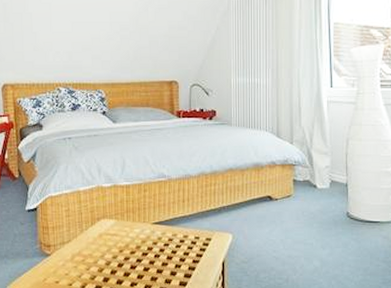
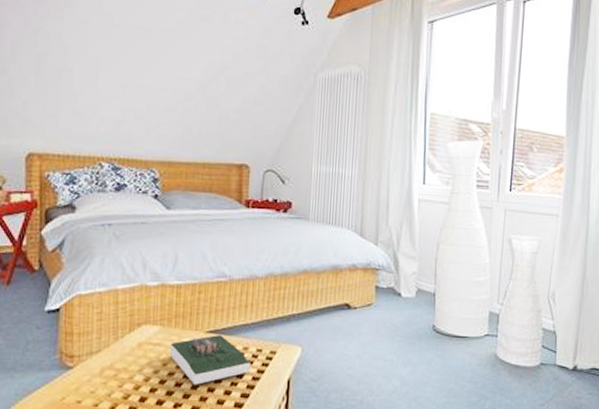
book: none [124,226,191,267] -> present [169,335,251,385]

